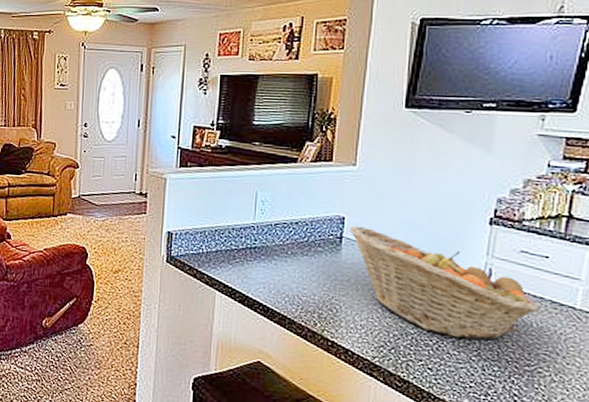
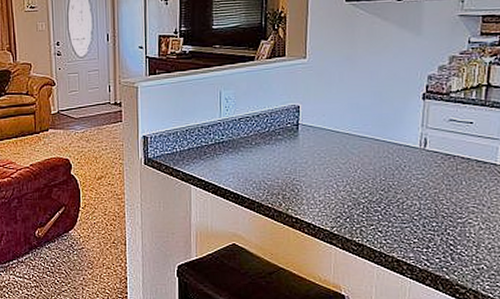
fruit basket: present [349,225,539,340] -> none [304,112,467,202]

